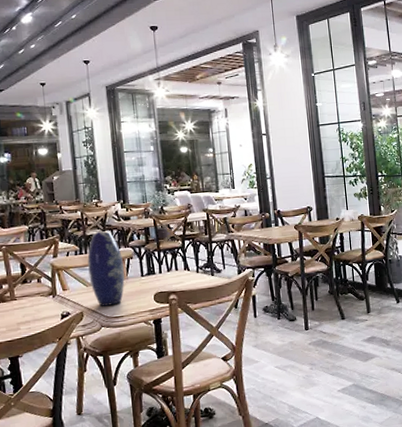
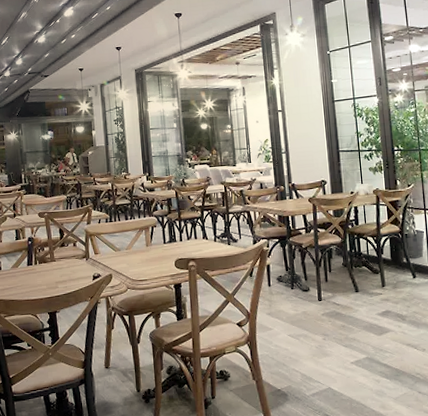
vase: present [87,230,125,306] -> none [116,200,149,270]

